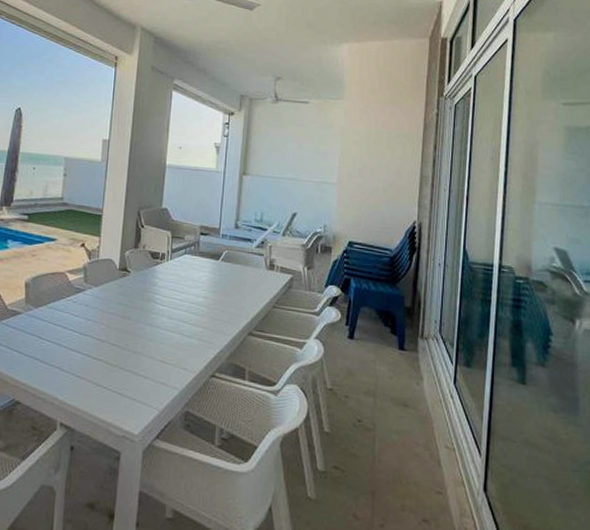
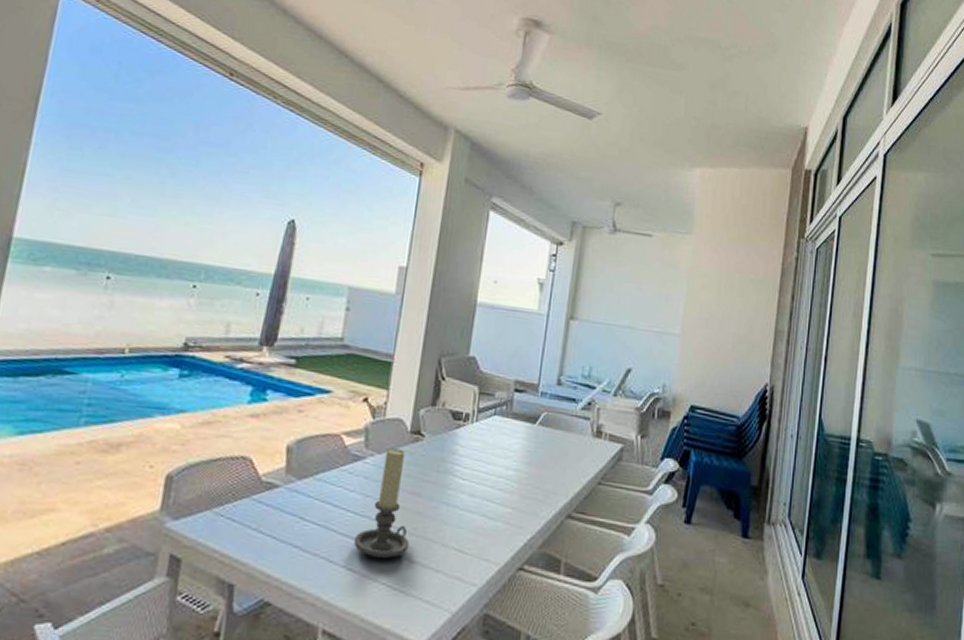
candle holder: none [79,282,123,369] -> present [353,448,410,559]

